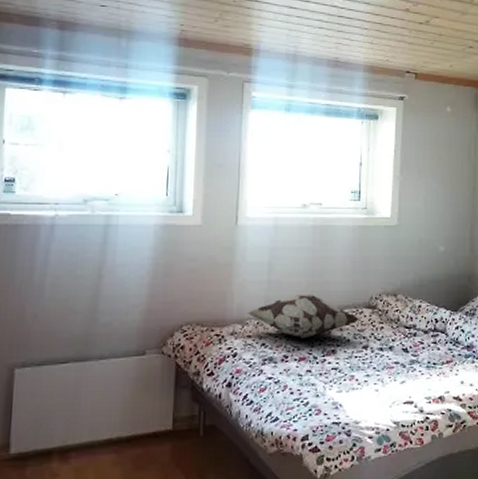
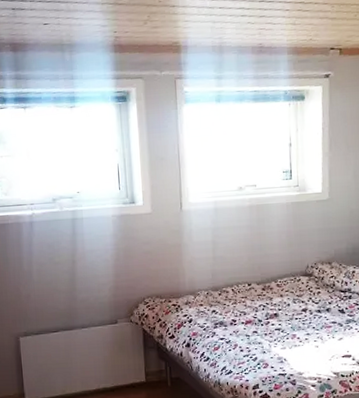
decorative pillow: present [247,294,359,339] -> none [198,266,297,305]

